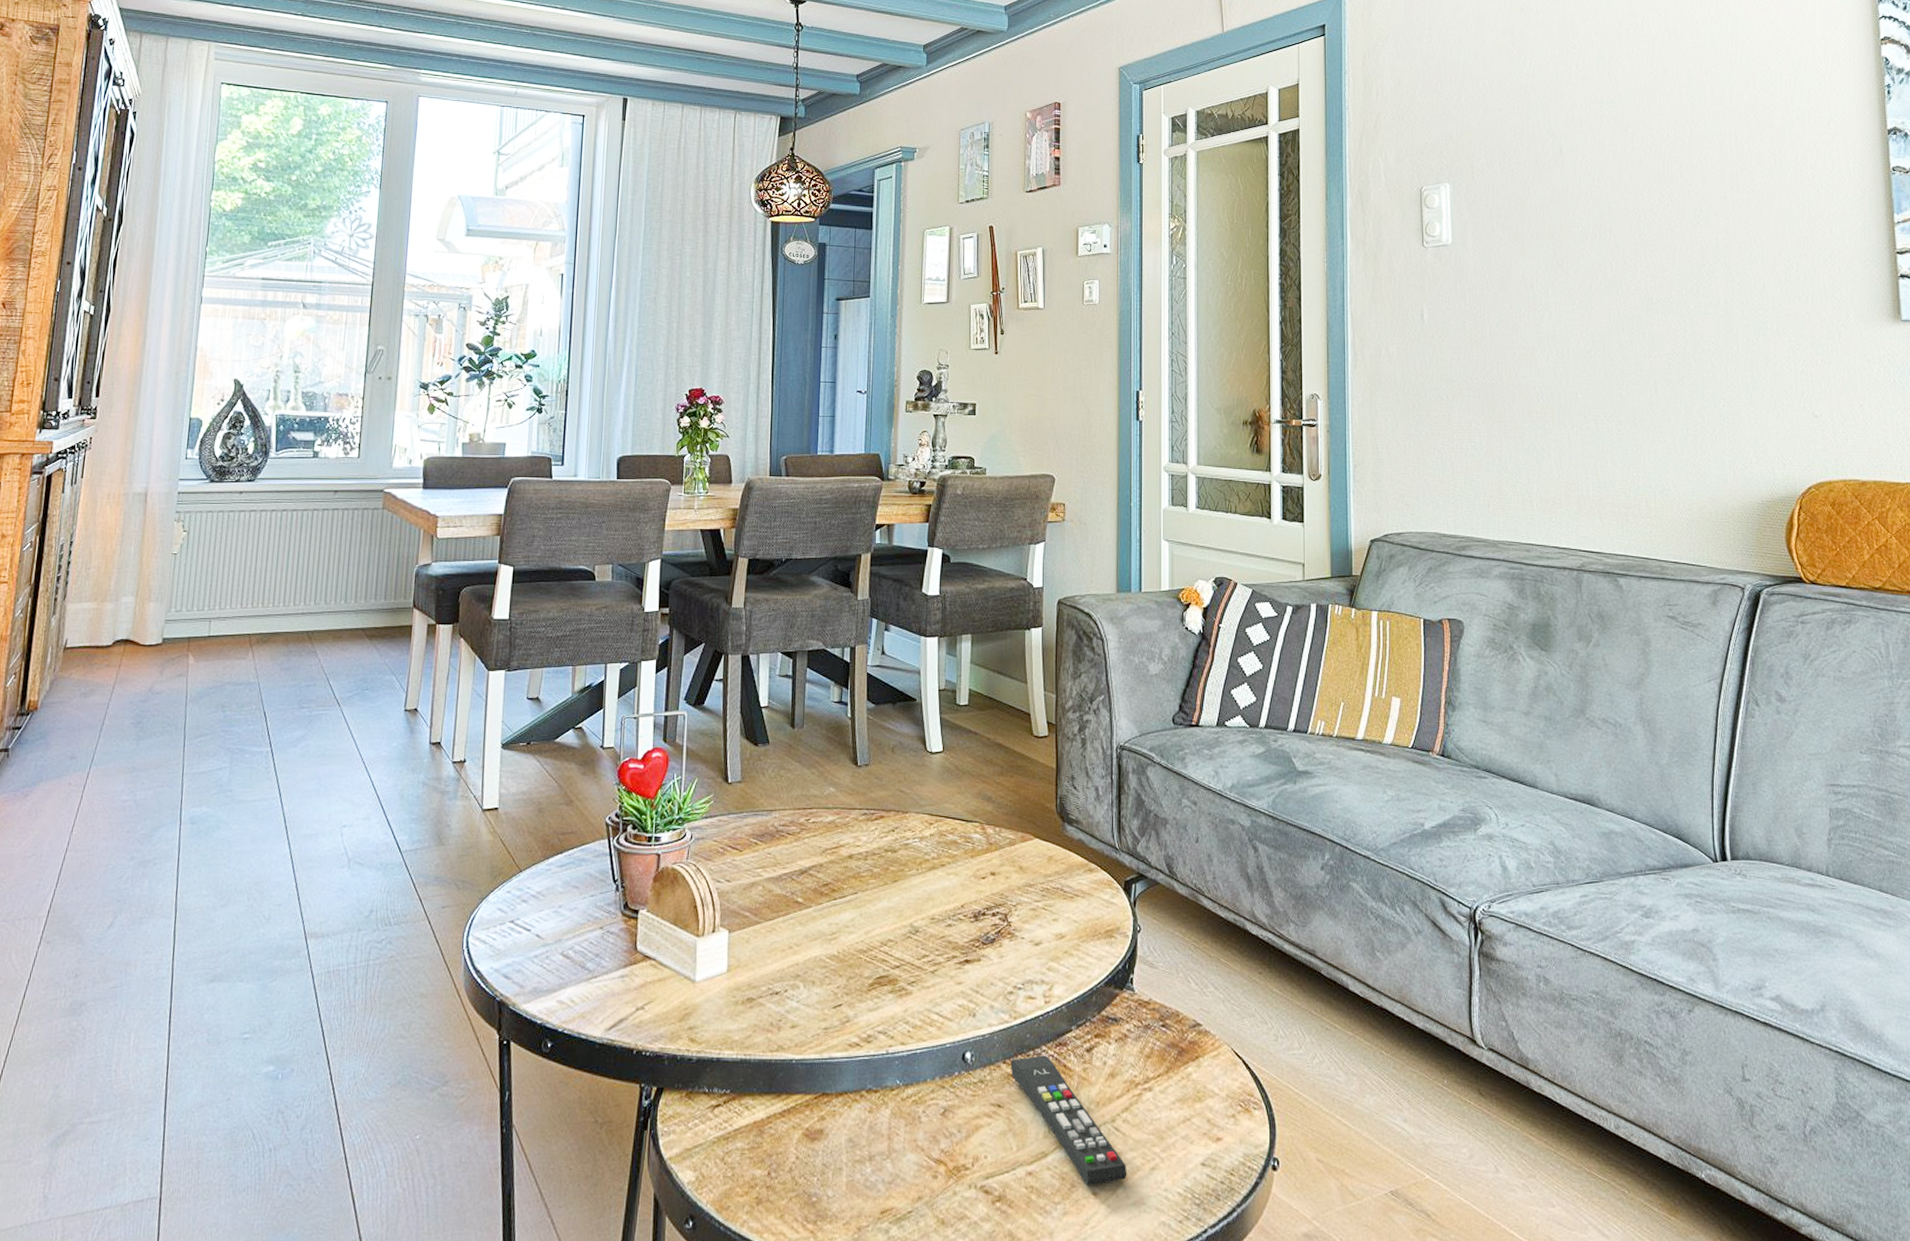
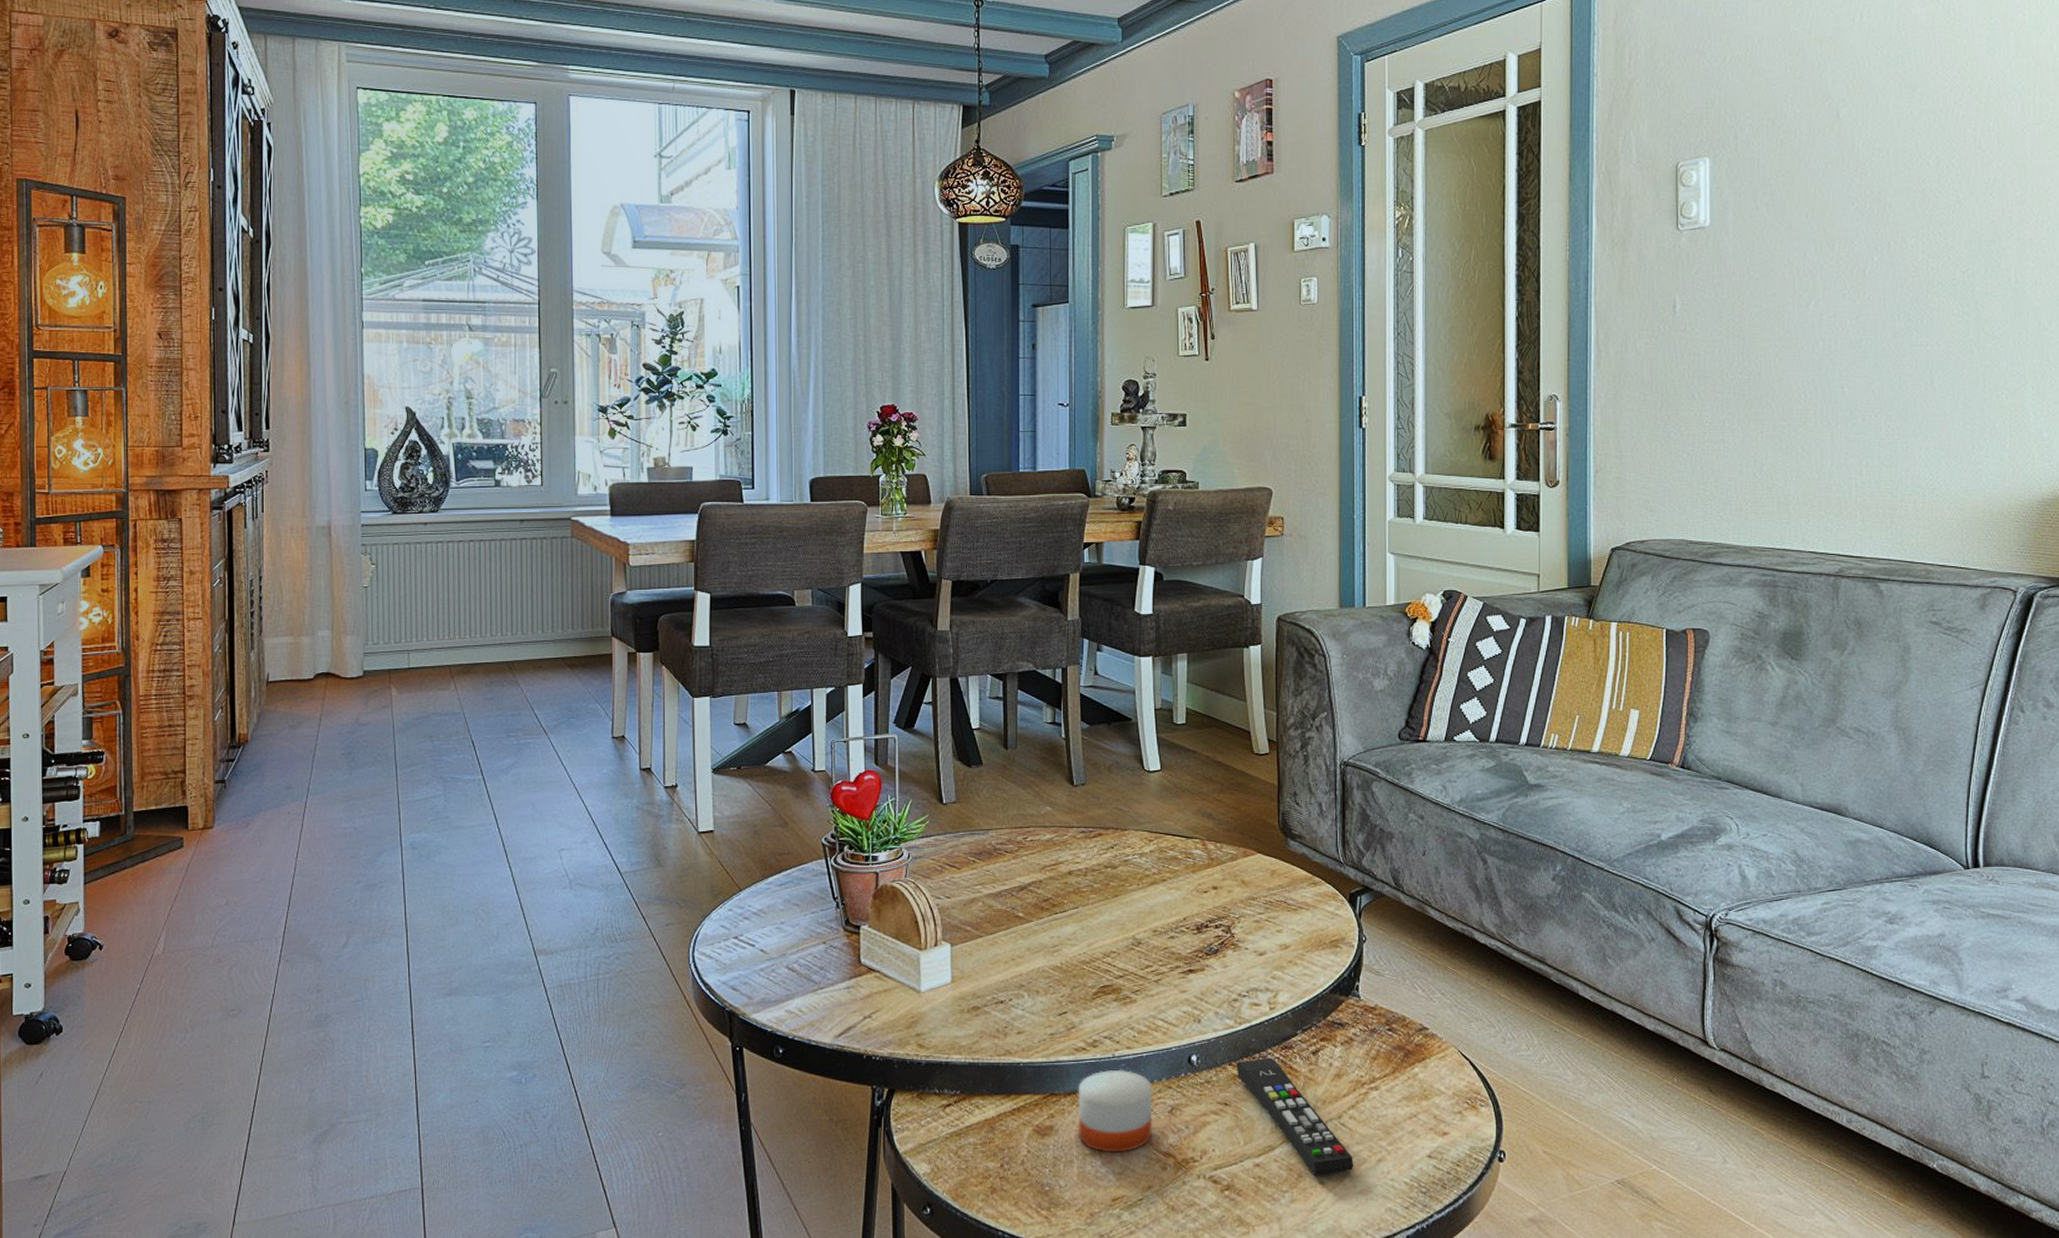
candle: none [848,1066,925,1159] -> present [1078,1068,1153,1153]

